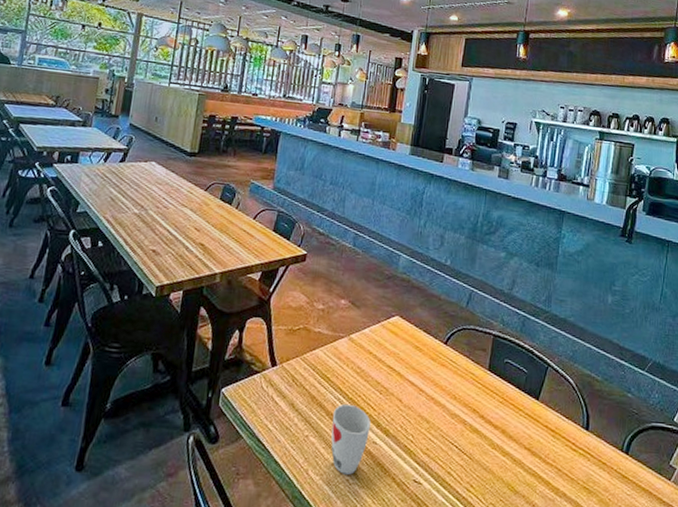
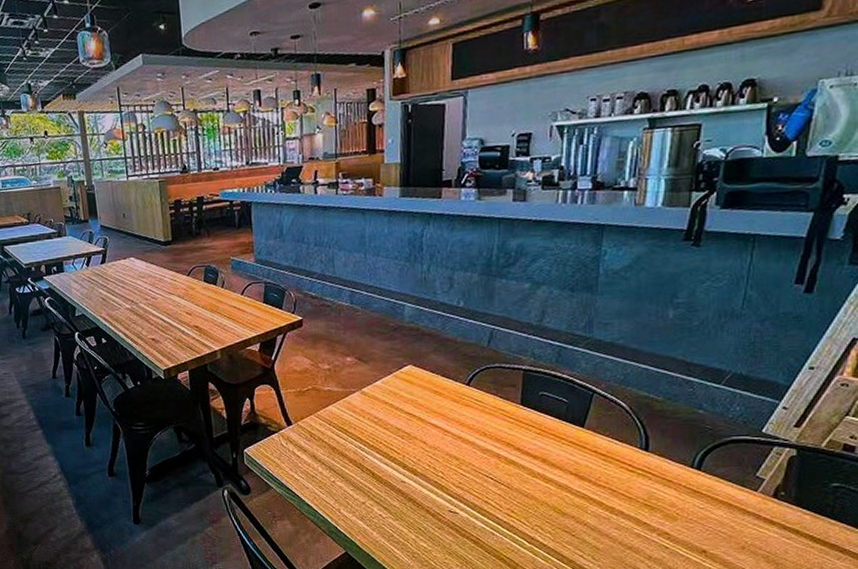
cup: present [331,403,372,475] -> none [357,450,397,510]

